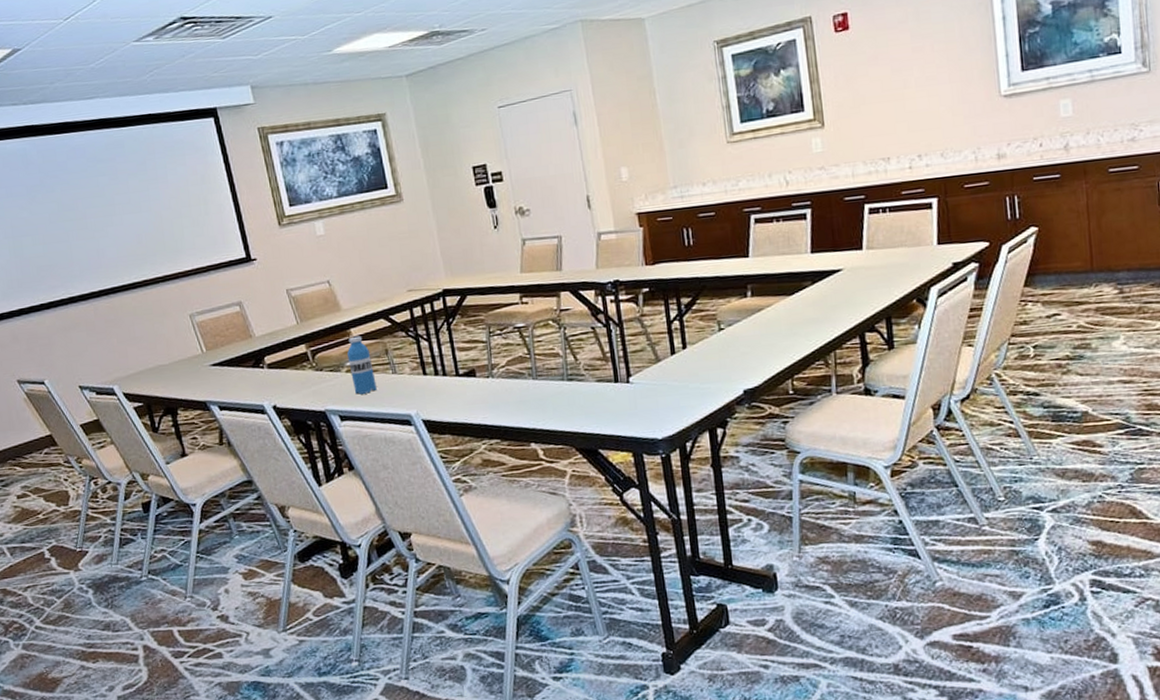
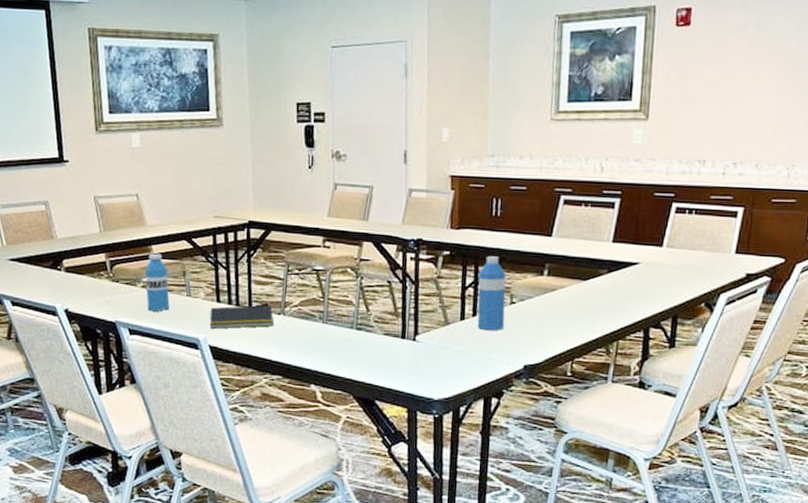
notepad: none [417,369,483,402] -> present [209,305,274,329]
water bottle: none [681,285,717,362] -> present [477,256,506,331]

